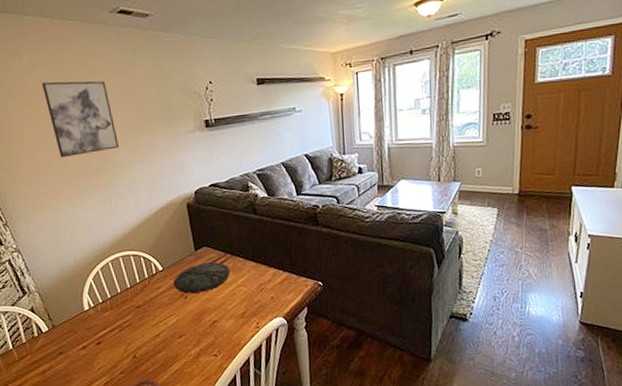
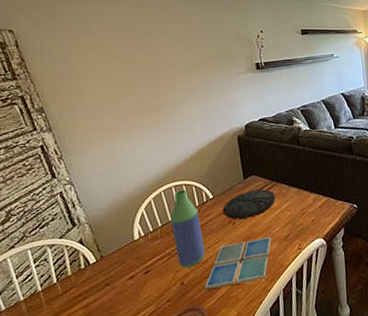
wall art: present [41,81,119,158] -> none [107,27,177,95]
bottle: none [119,260,157,341] -> present [171,189,205,268]
drink coaster: none [157,314,227,365] -> present [204,237,271,291]

